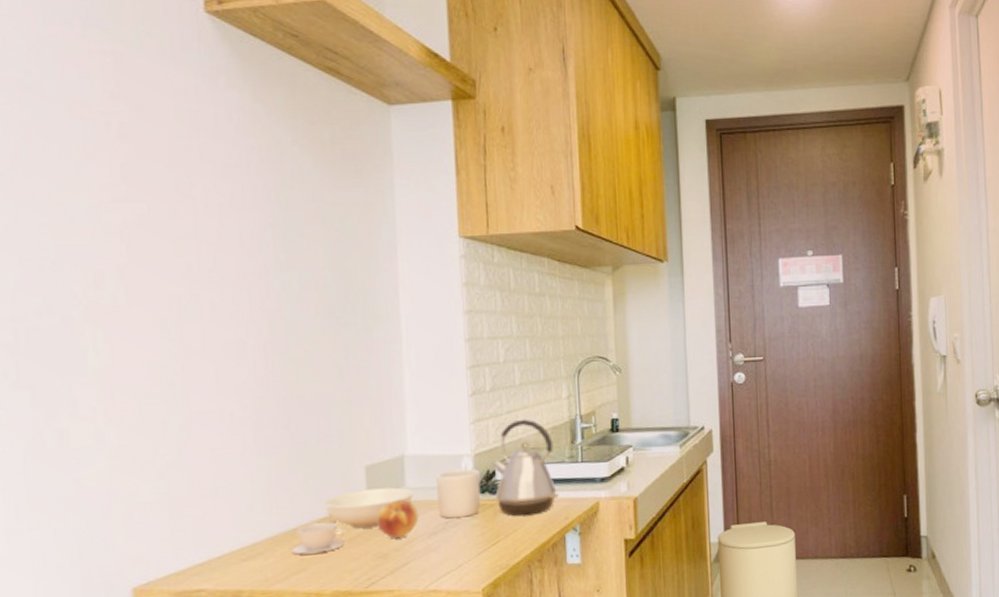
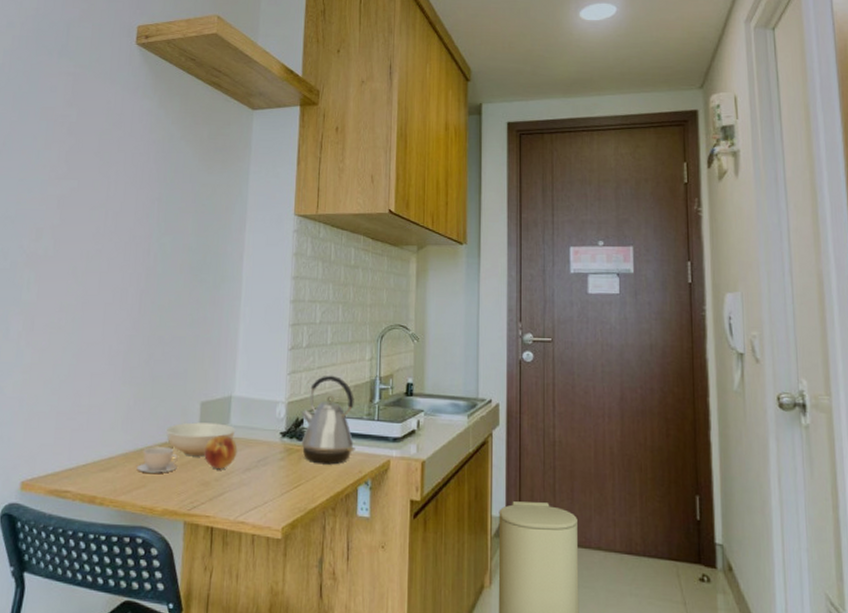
mug: present [436,468,481,519] -> none [253,414,291,458]

